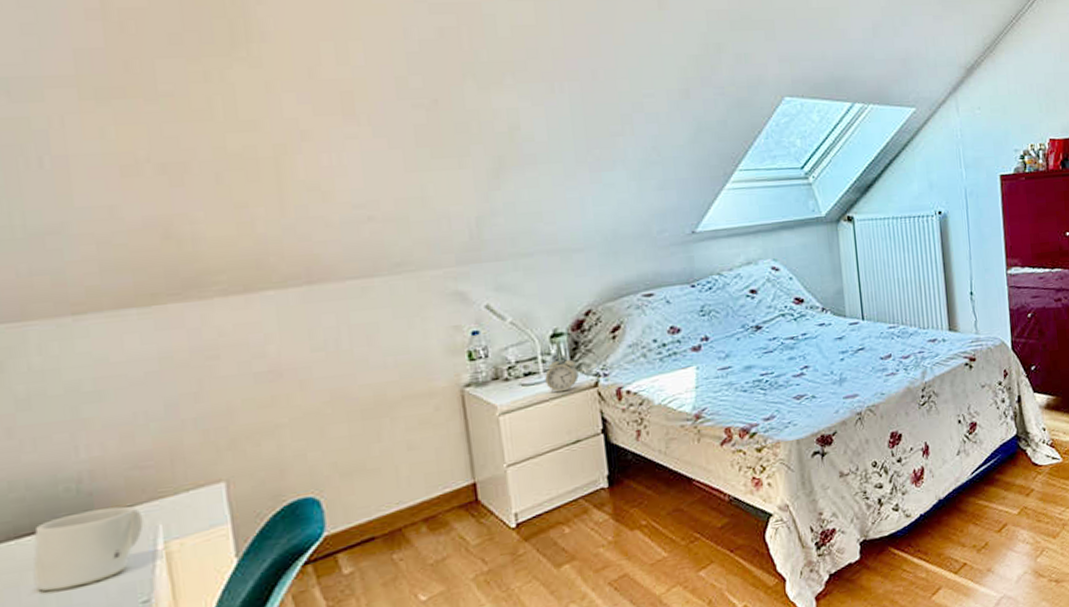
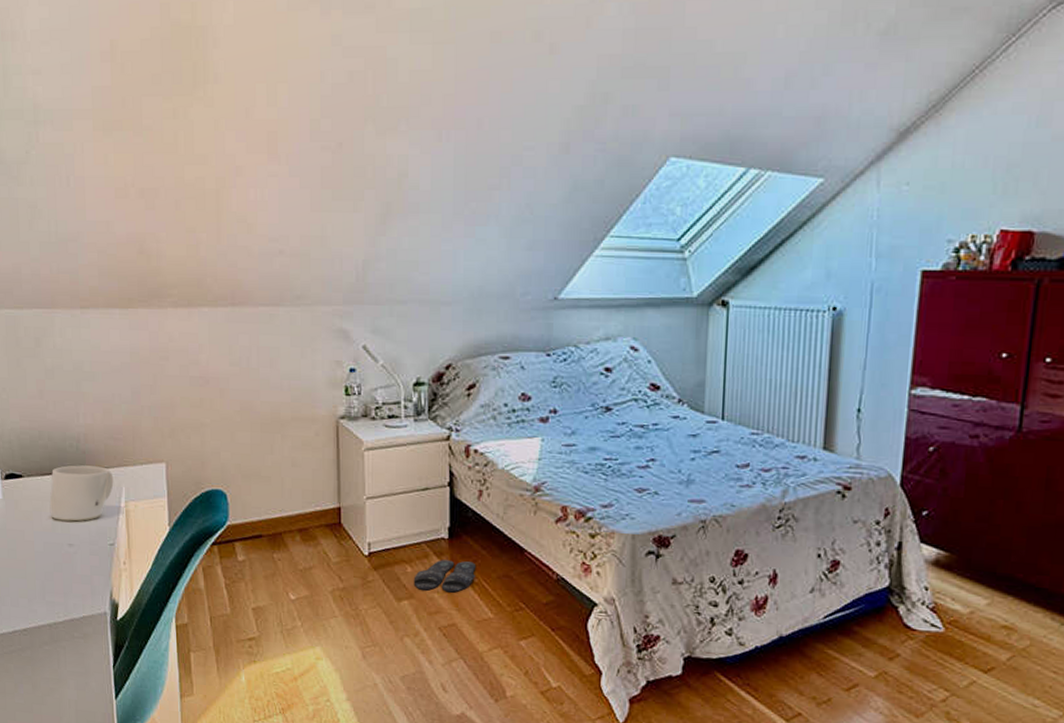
alarm clock: present [545,355,579,392] -> none [405,404,434,440]
slippers: none [573,505,644,549] -> present [413,559,476,593]

